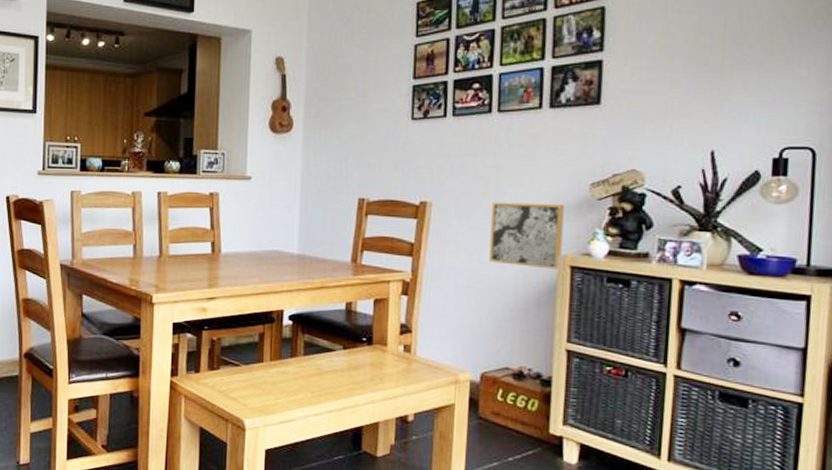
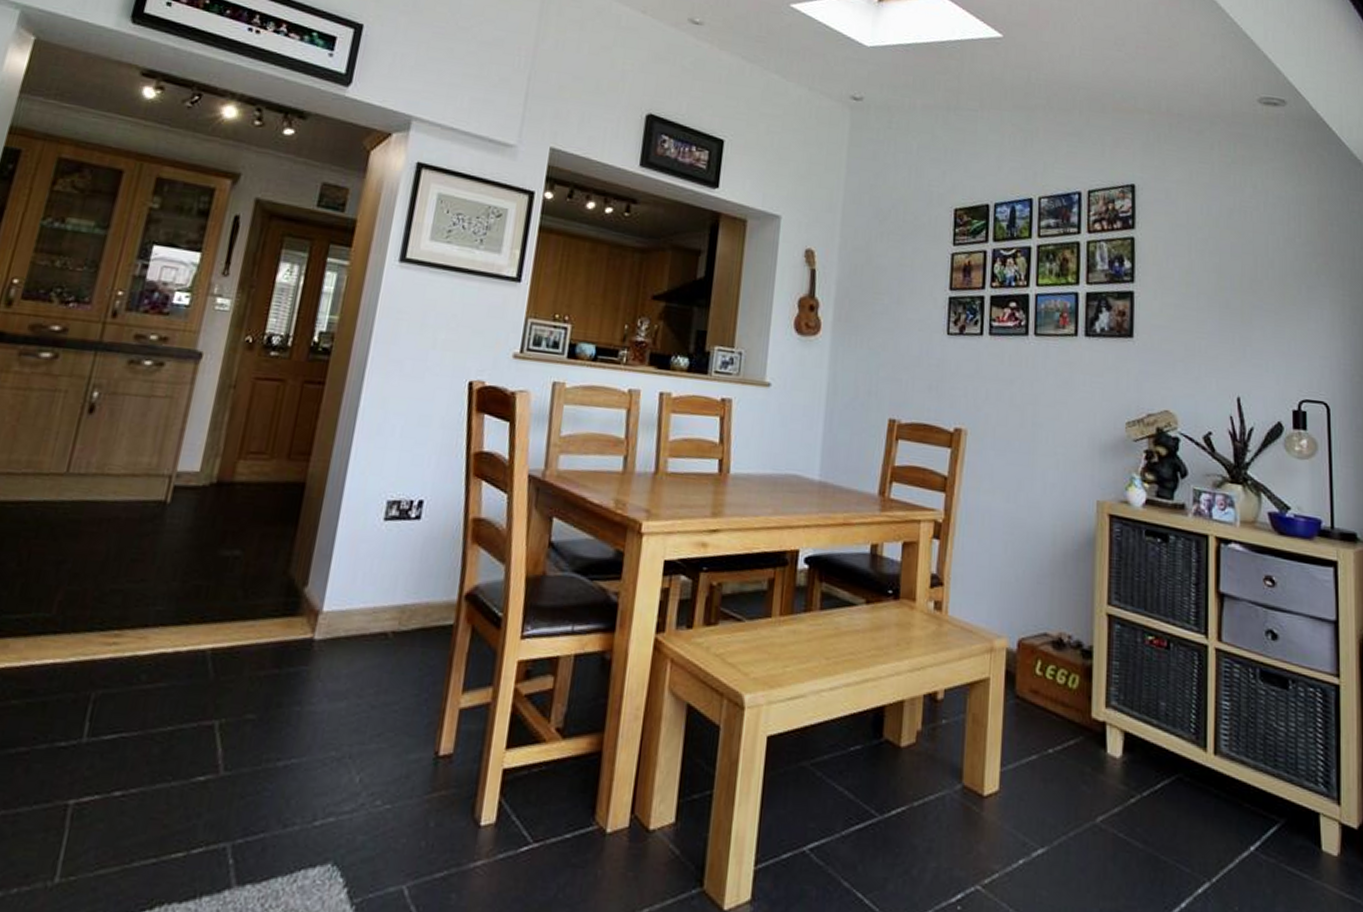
wall art: present [489,202,564,269] -> none [1026,435,1101,517]

